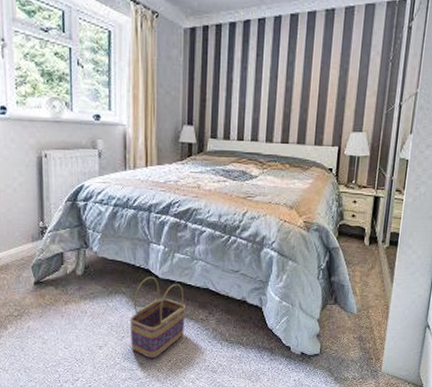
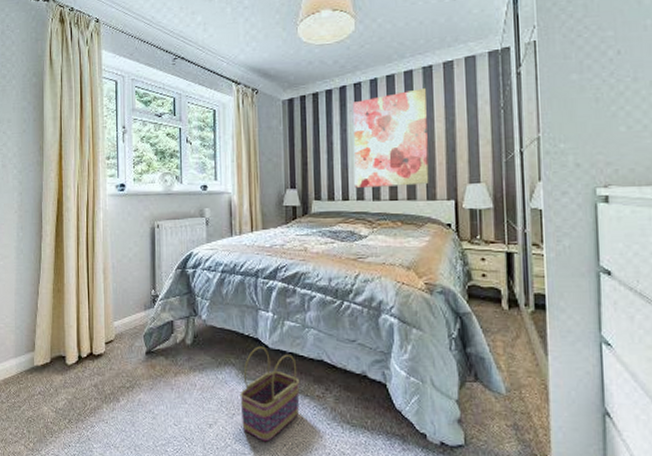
wall art: none [250,32,327,130] -> present [352,88,429,188]

